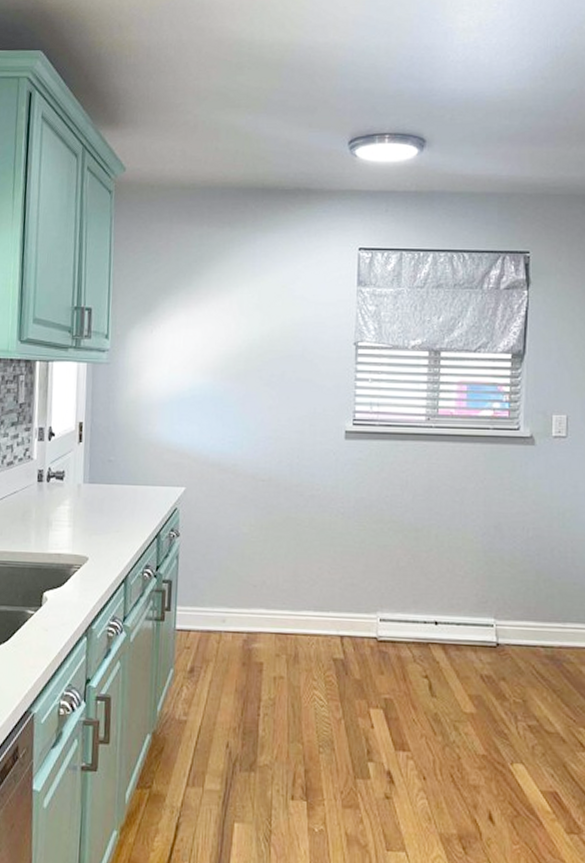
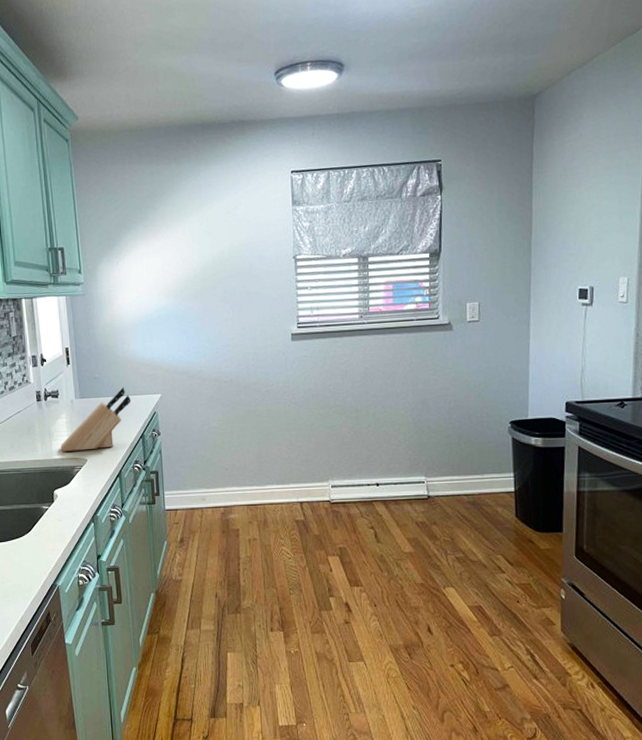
knife block: none [58,475,149,547] -> present [60,387,131,452]

